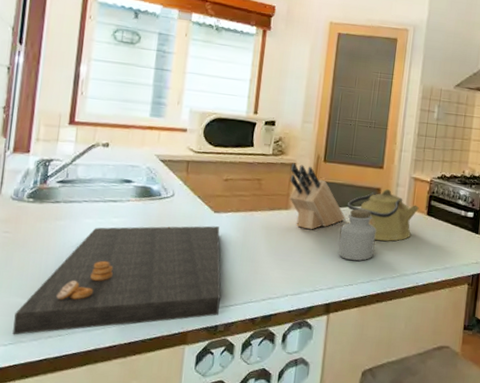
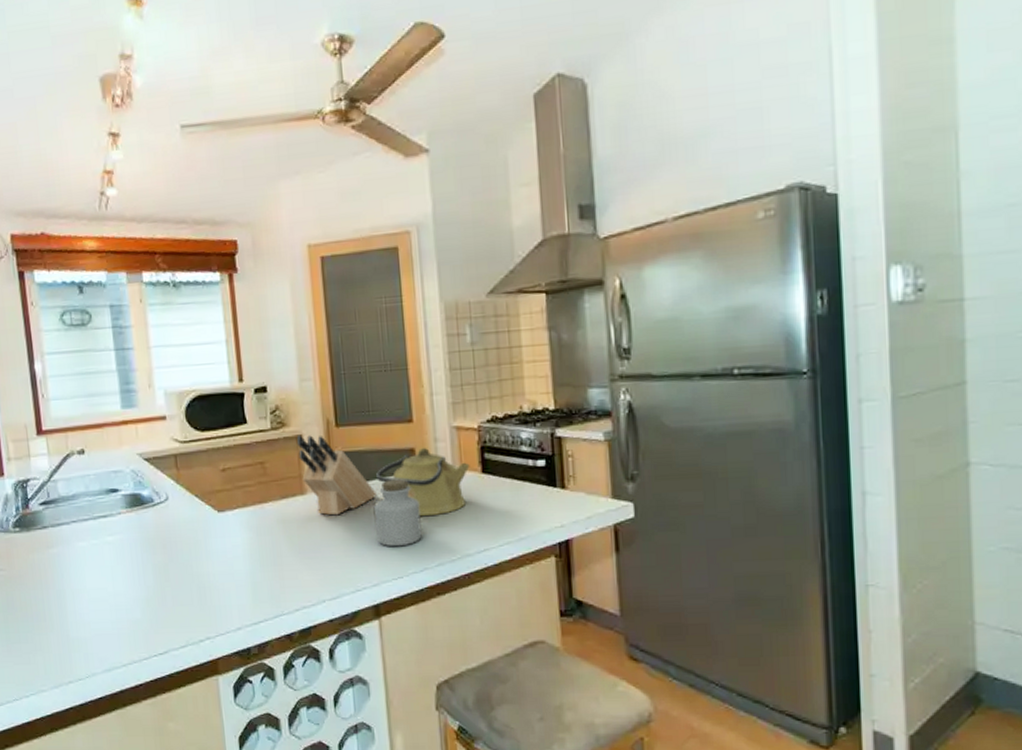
cutting board: present [12,226,221,335] -> none [29,528,248,685]

